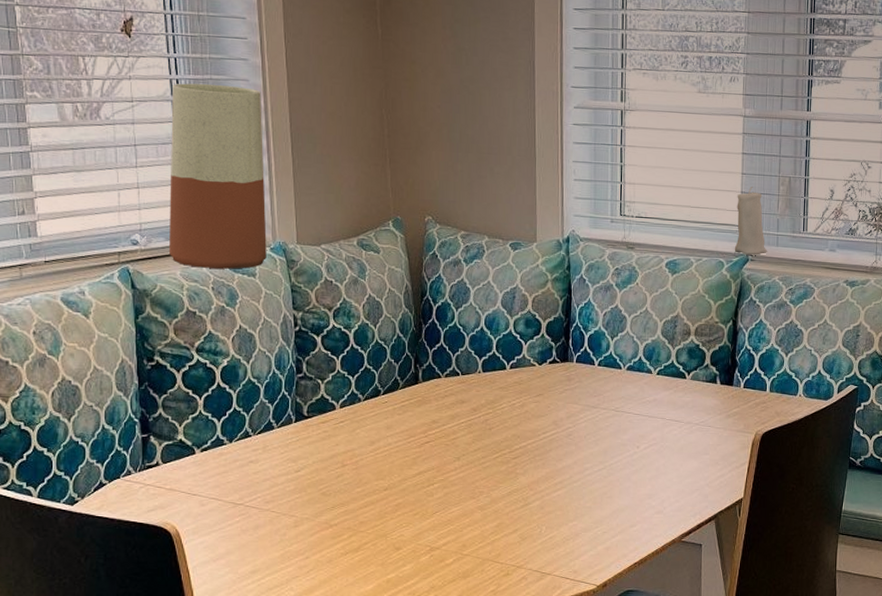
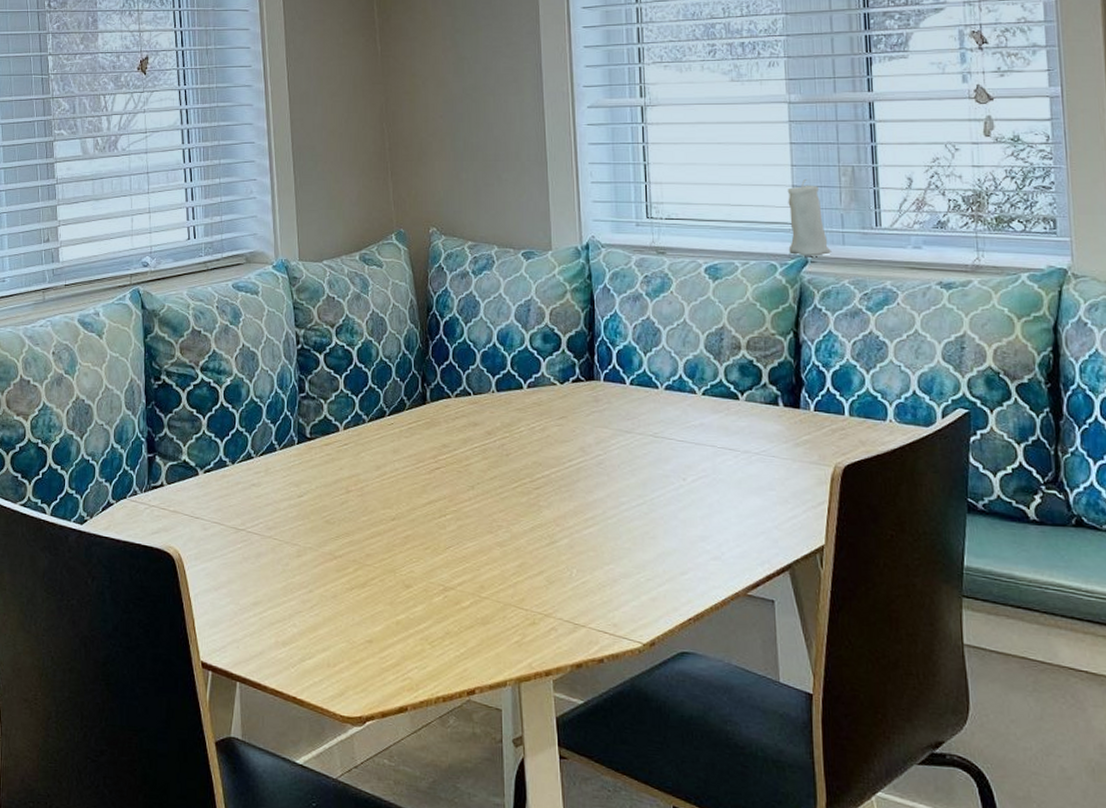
vase: present [169,83,267,269] -> none [177,111,269,288]

